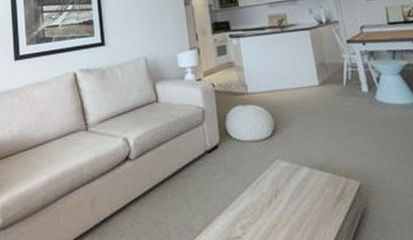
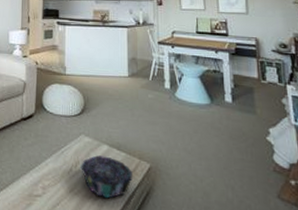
decorative bowl: none [281,179,342,229] -> present [81,155,132,199]

